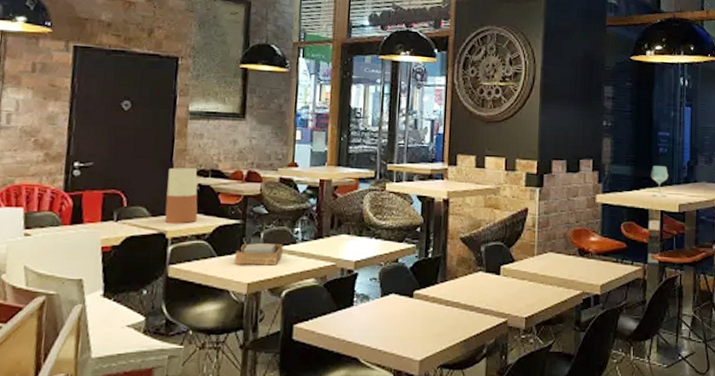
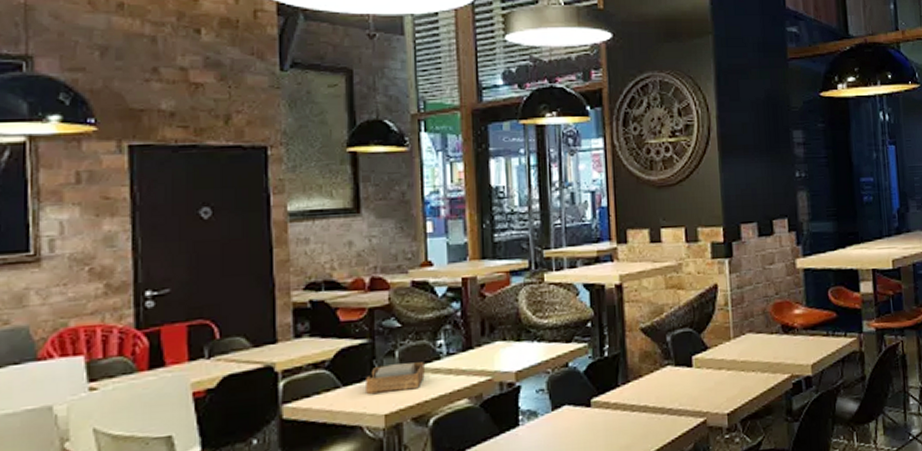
vase: present [164,167,198,224] -> none [268,280,313,354]
wine glass: present [650,166,669,198] -> none [856,217,877,255]

